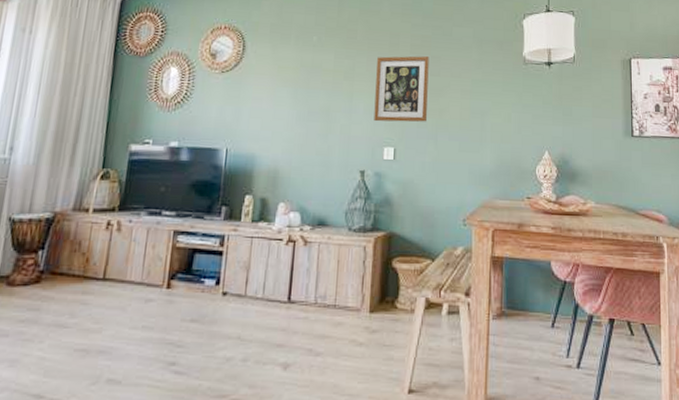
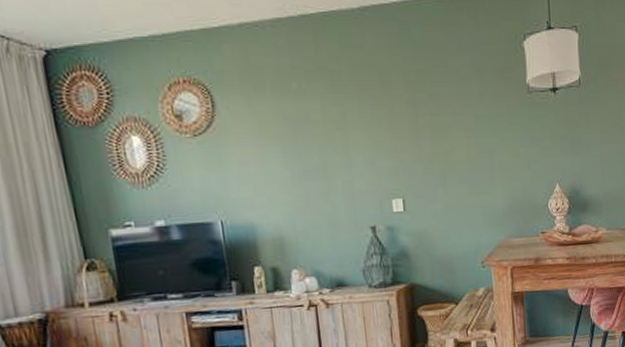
wall art: present [374,56,429,122] -> none [369,94,433,173]

